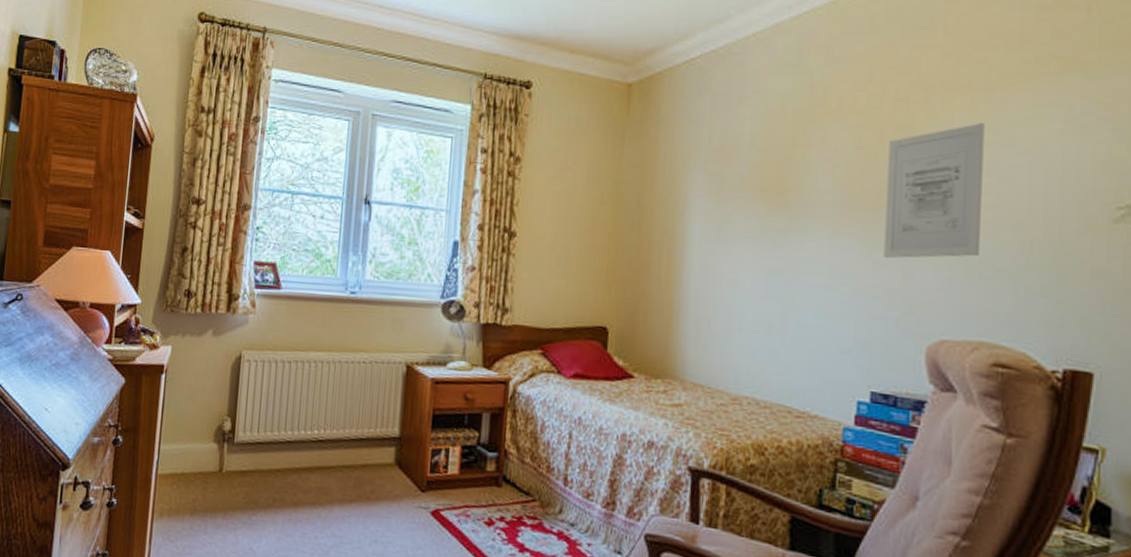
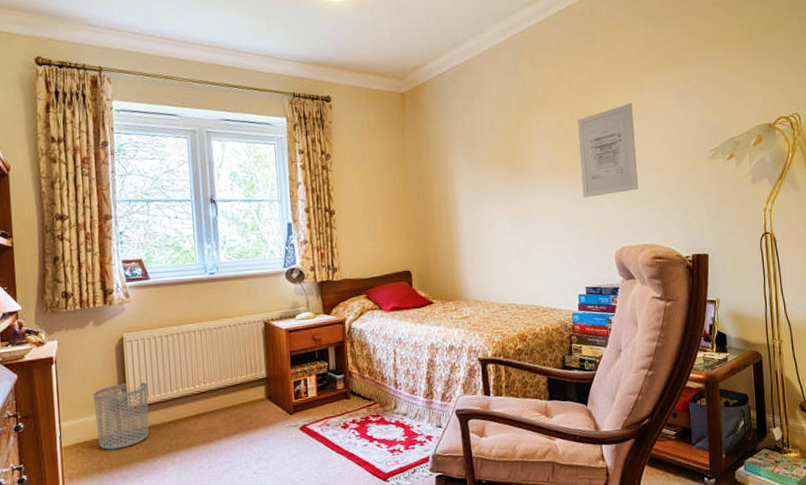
waste bin: none [196,411,260,491] -> present [93,382,149,450]

